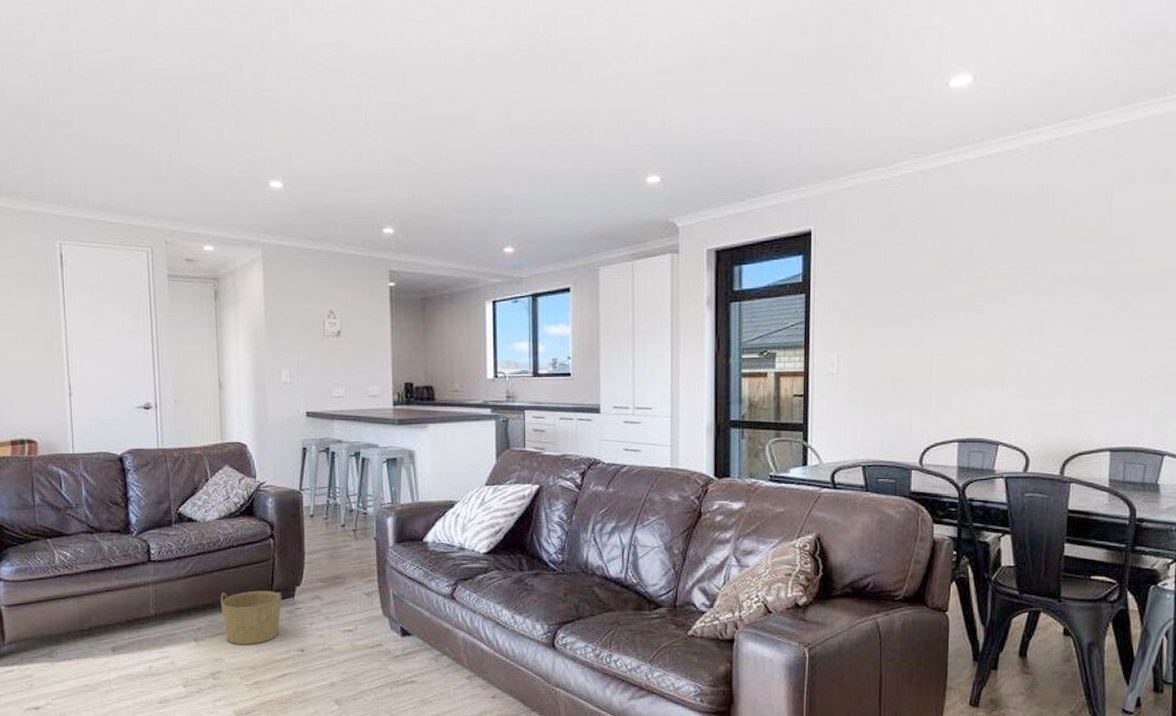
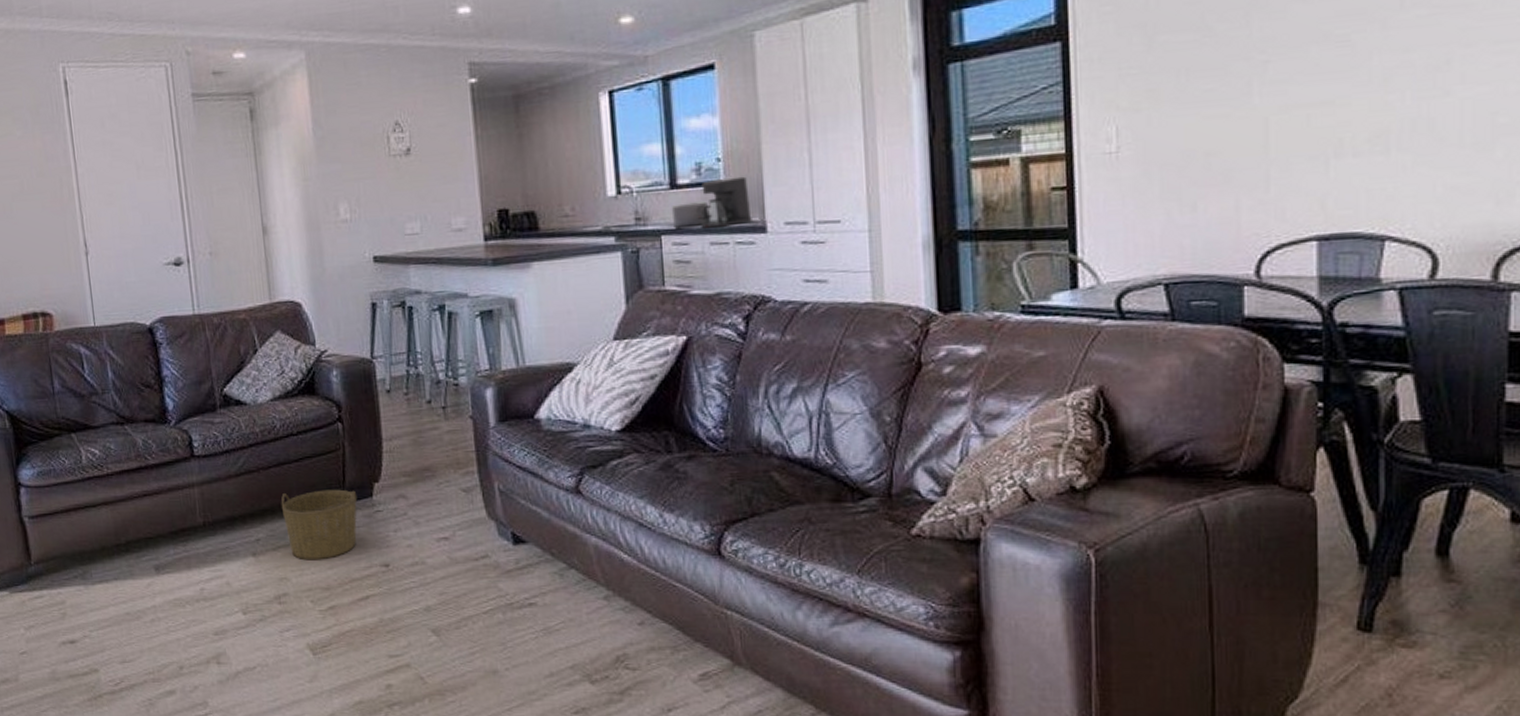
toaster: none [533,387,560,407] -> present [671,201,710,230]
coffee maker: none [554,371,590,408] -> present [701,176,752,229]

